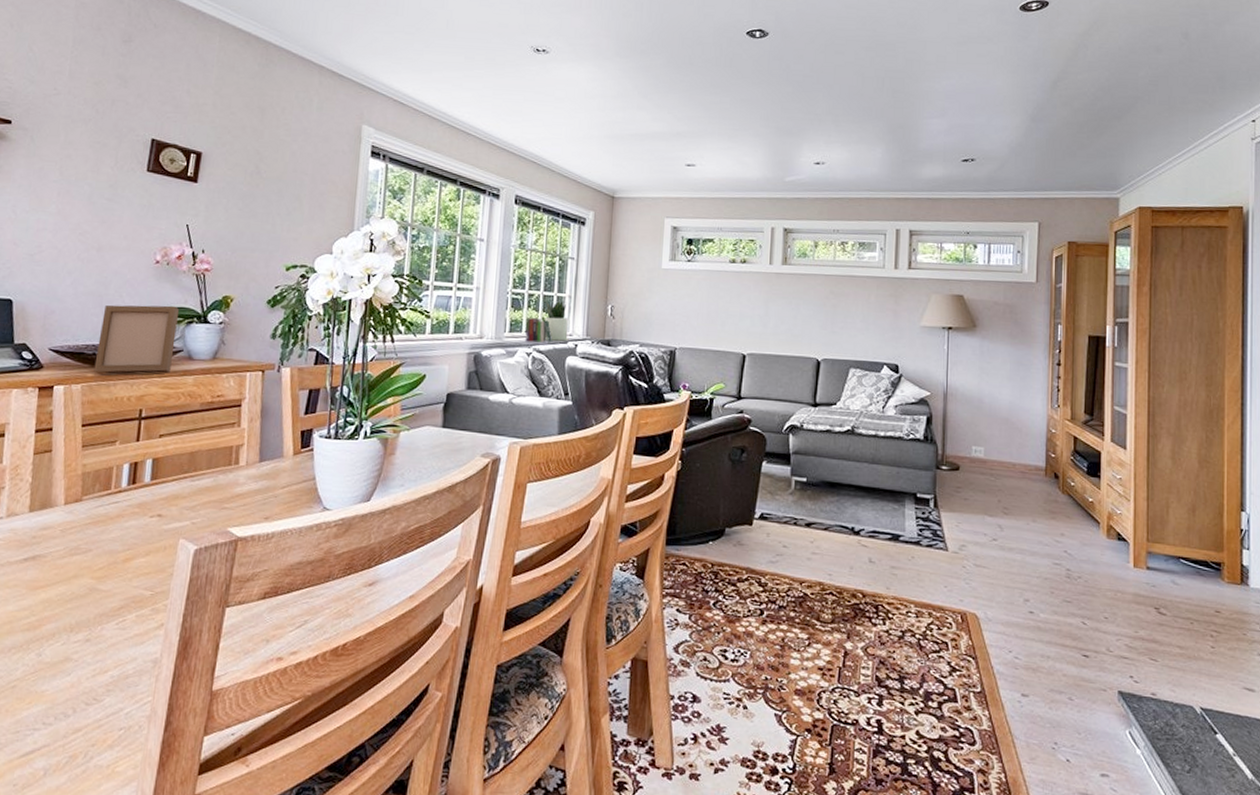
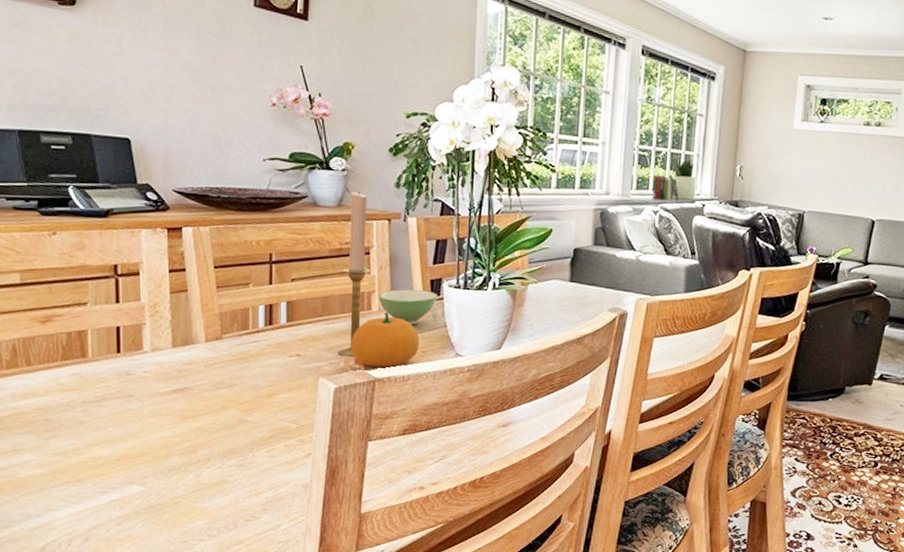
photo frame: present [93,304,180,375] -> none [220,147,301,219]
candlestick: none [200,343,243,515] -> present [337,190,371,357]
fruit: none [214,466,287,526] -> present [351,312,420,368]
bowl: none [246,441,309,479] -> present [378,289,439,325]

